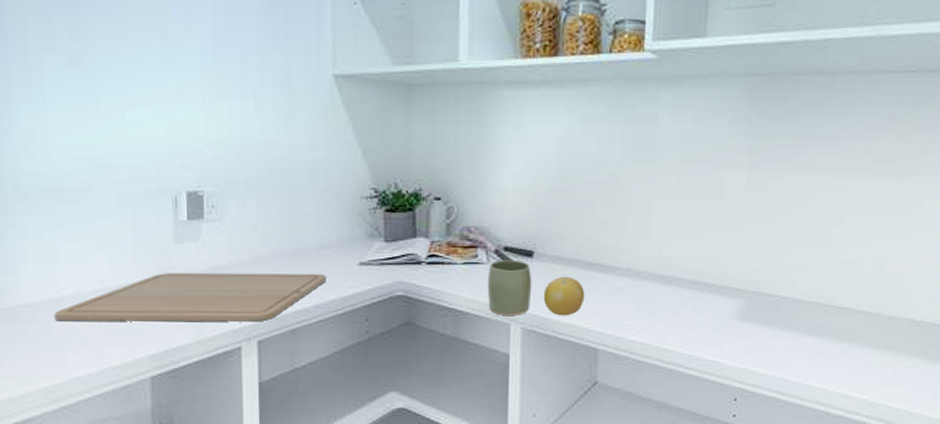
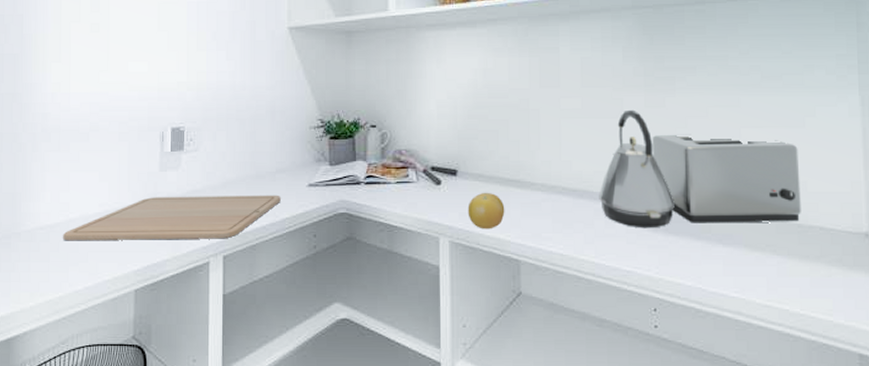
mug: present [487,260,532,315] -> none [417,179,457,229]
kettle: none [688,190,768,318] -> present [599,109,676,229]
toaster: none [749,219,900,314] -> present [652,134,801,223]

